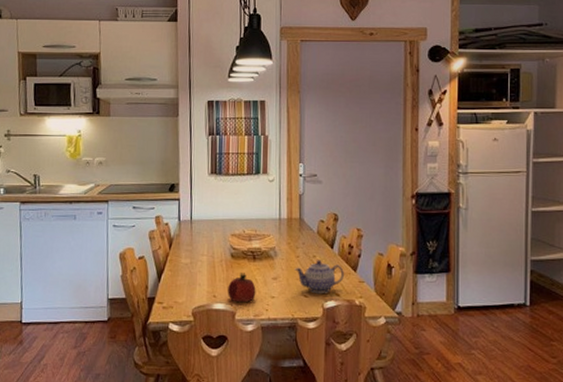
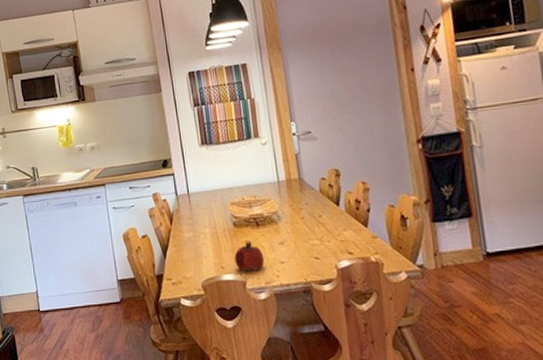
teapot: present [294,260,344,294] -> none [301,219,355,255]

